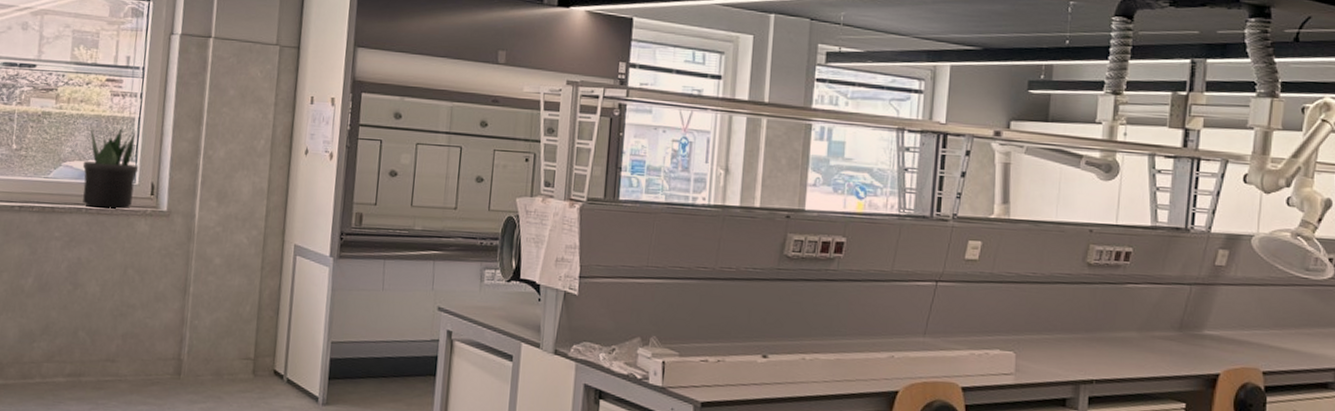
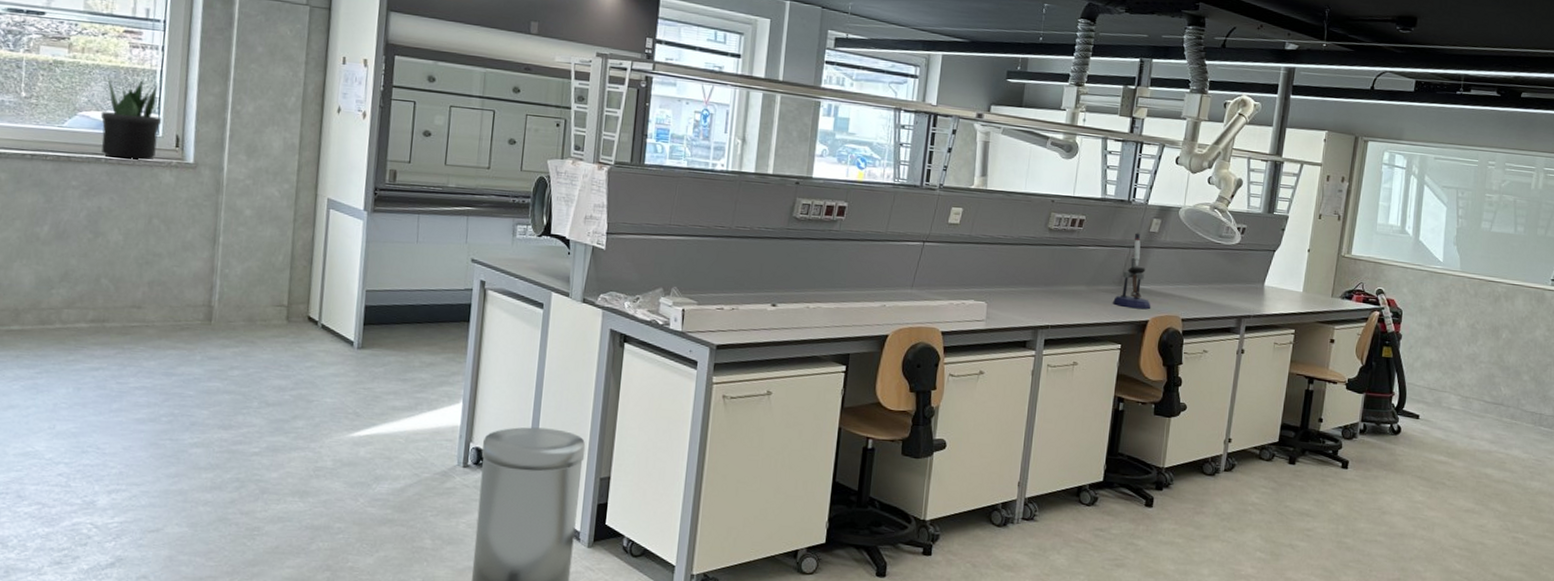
microscope: none [1173,267,1221,361] -> present [1113,233,1150,310]

